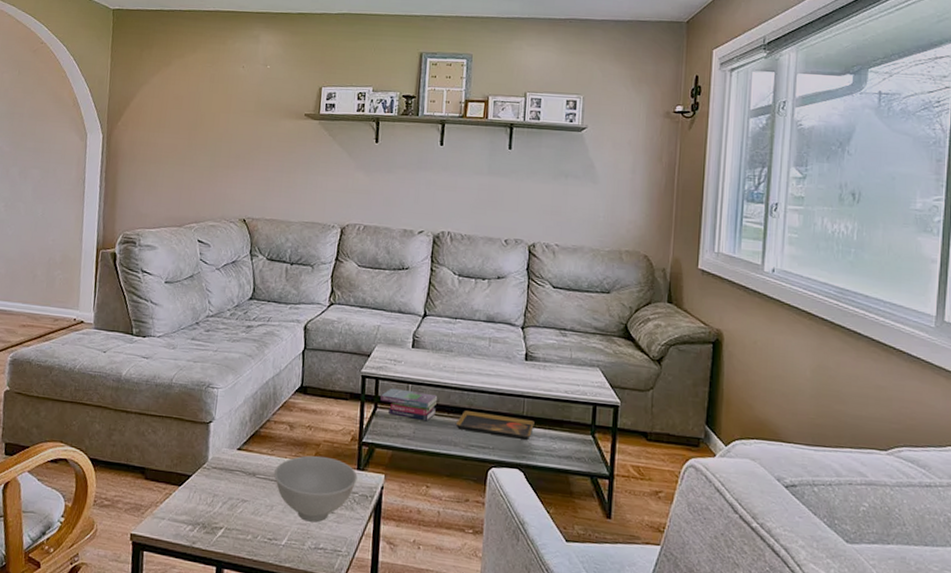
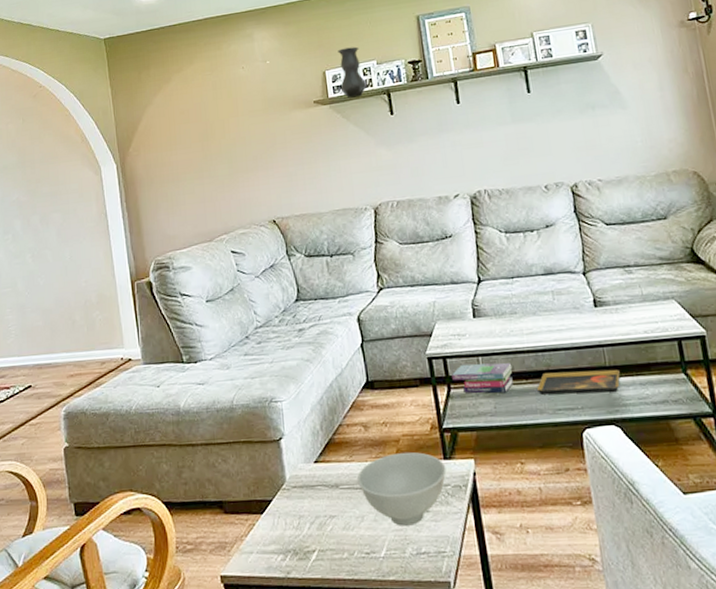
vase: none [333,69,359,119] -> present [338,47,366,98]

